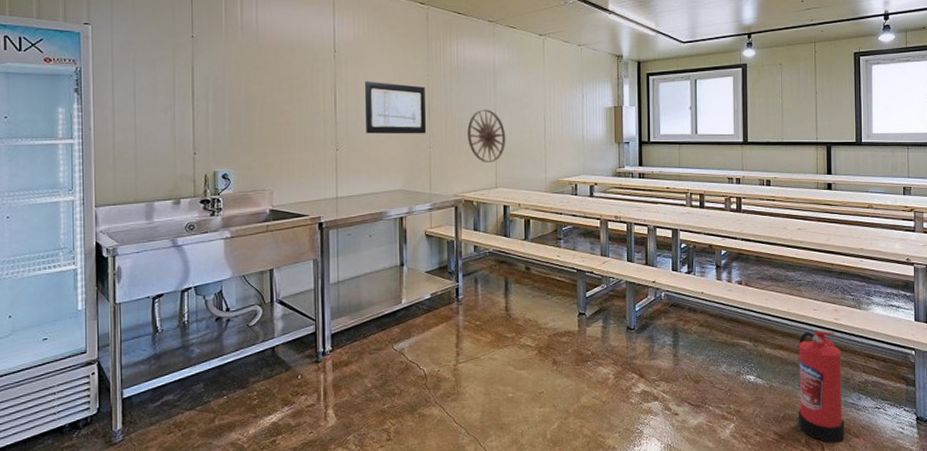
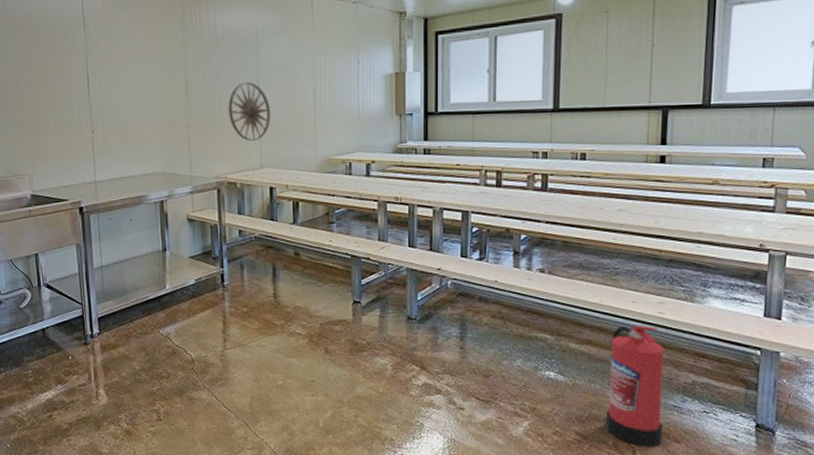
wall art: present [365,81,426,134] -> none [118,56,184,114]

